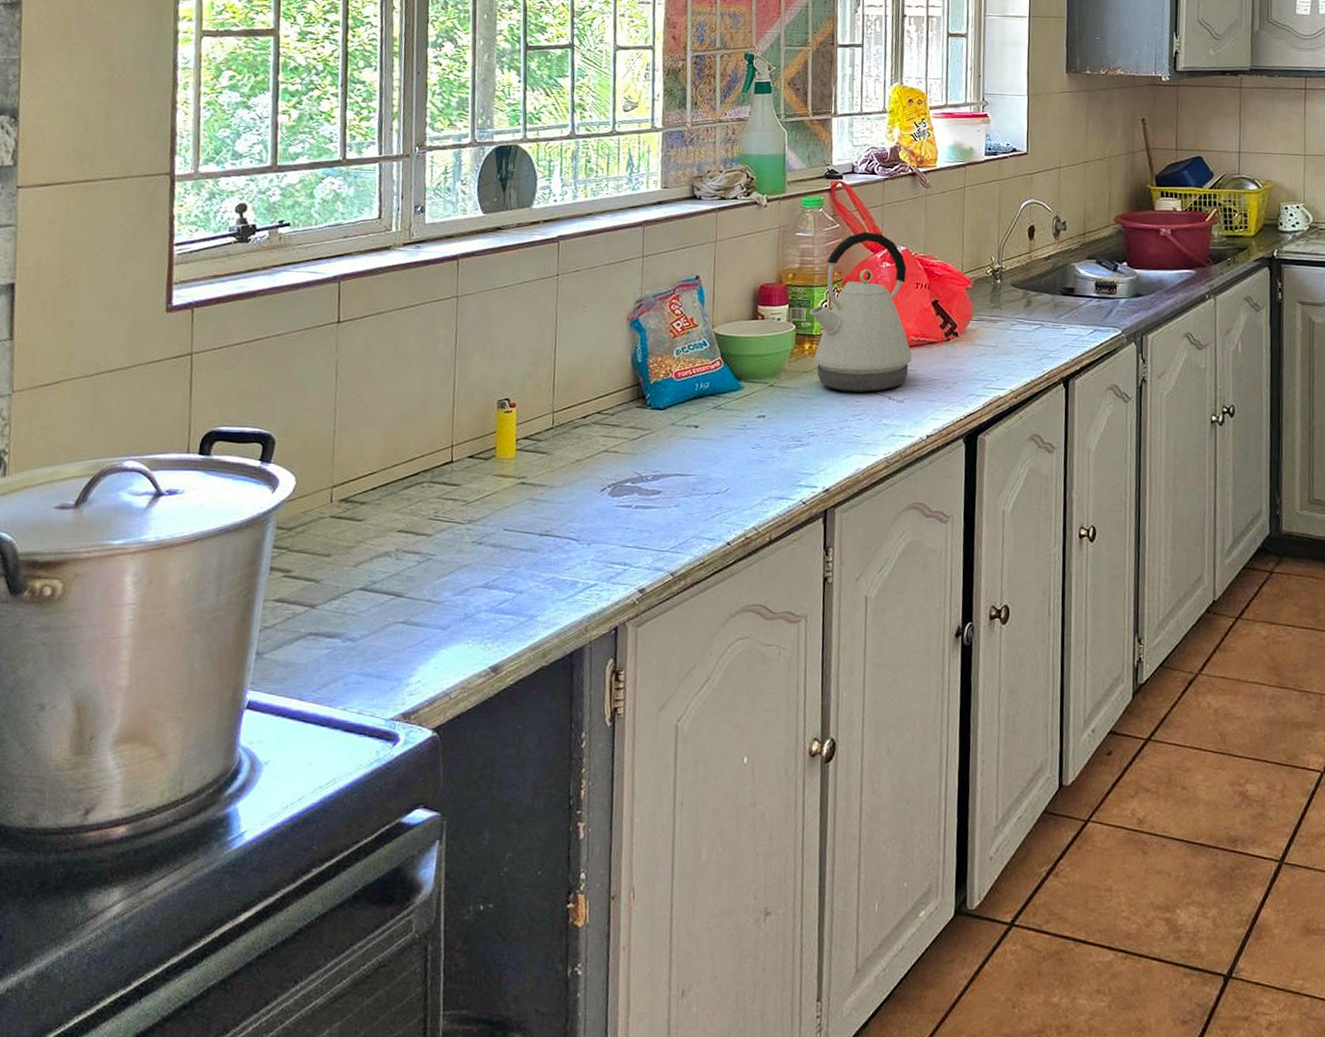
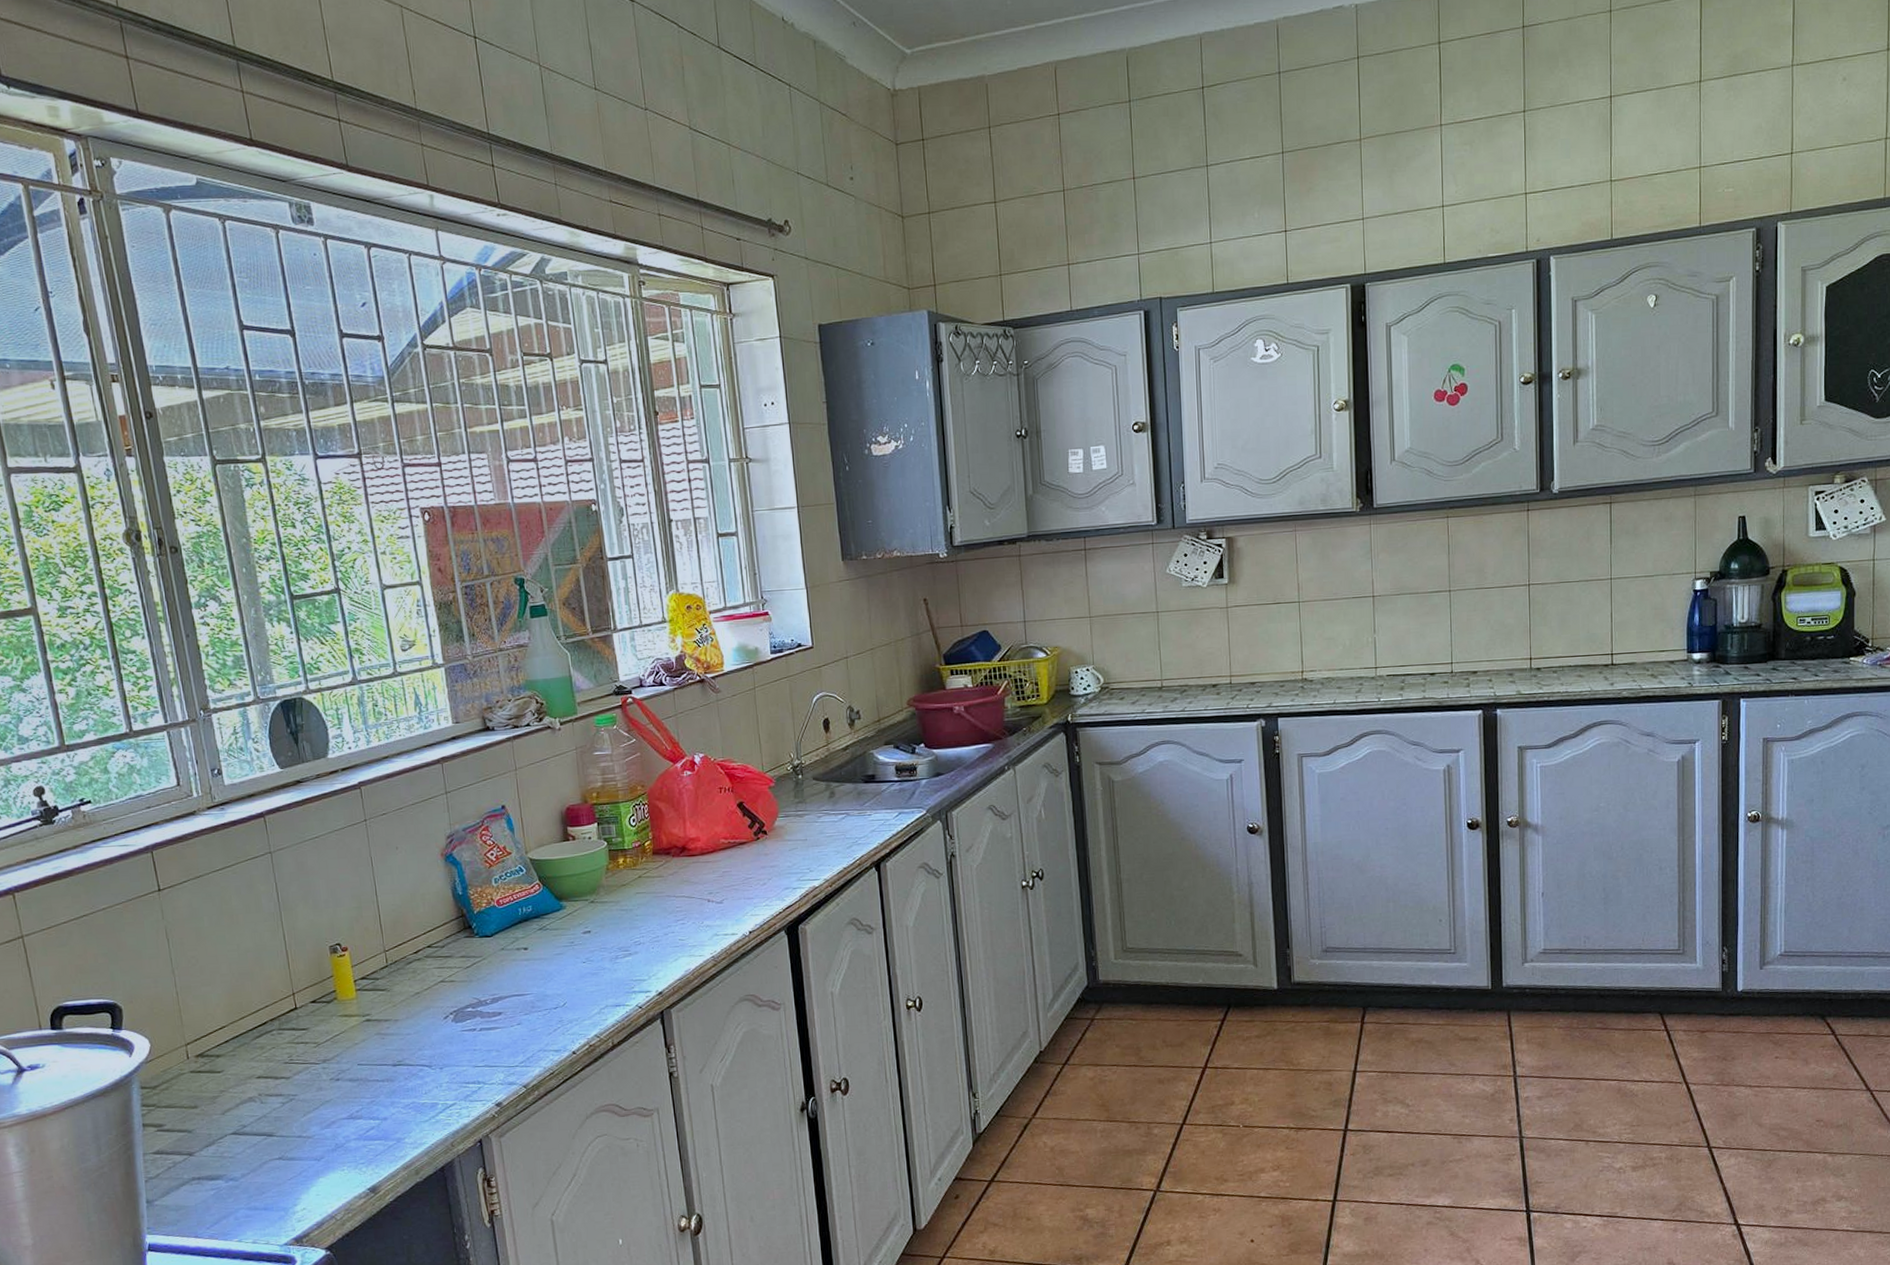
kettle: present [810,231,912,392] -> none [619,743,725,899]

